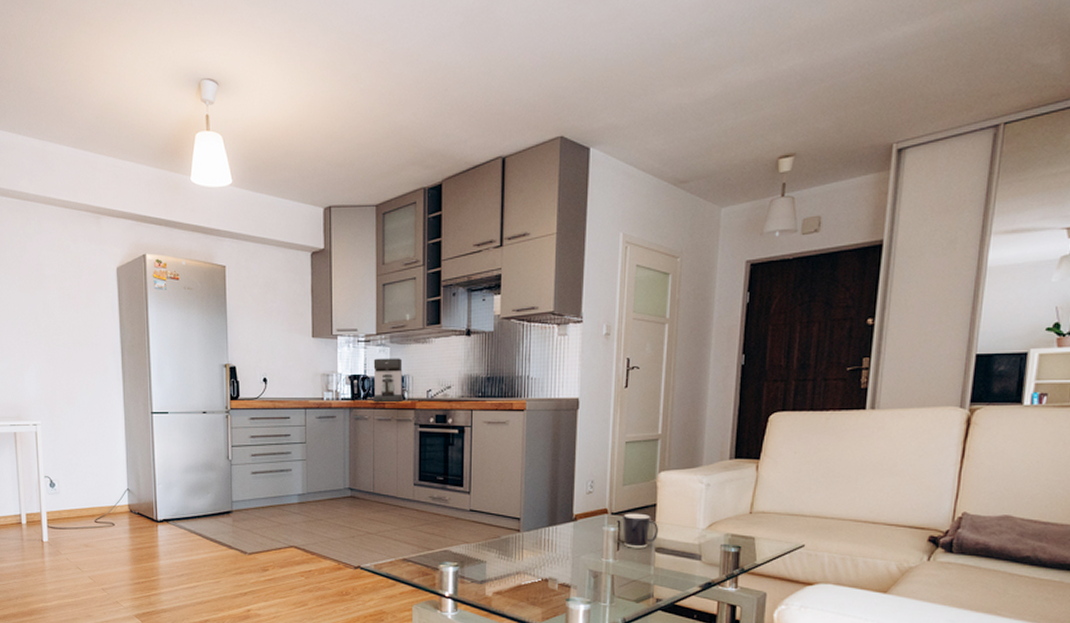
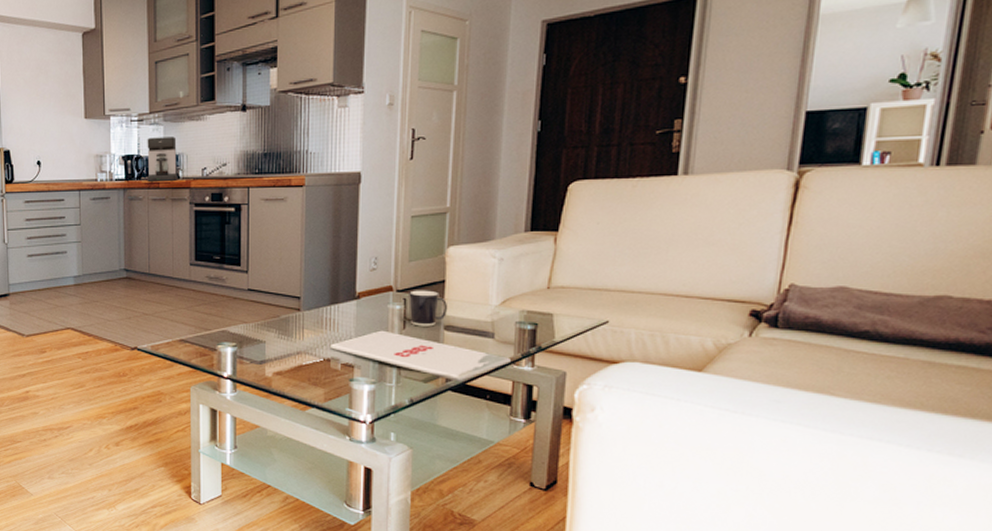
magazine: none [549,551,717,602] -> present [331,330,512,382]

